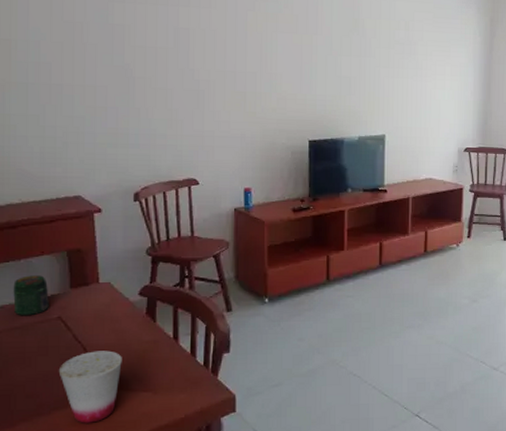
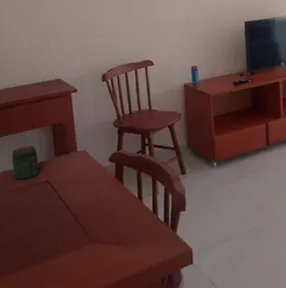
cup: present [58,350,122,423] -> none [48,209,98,271]

